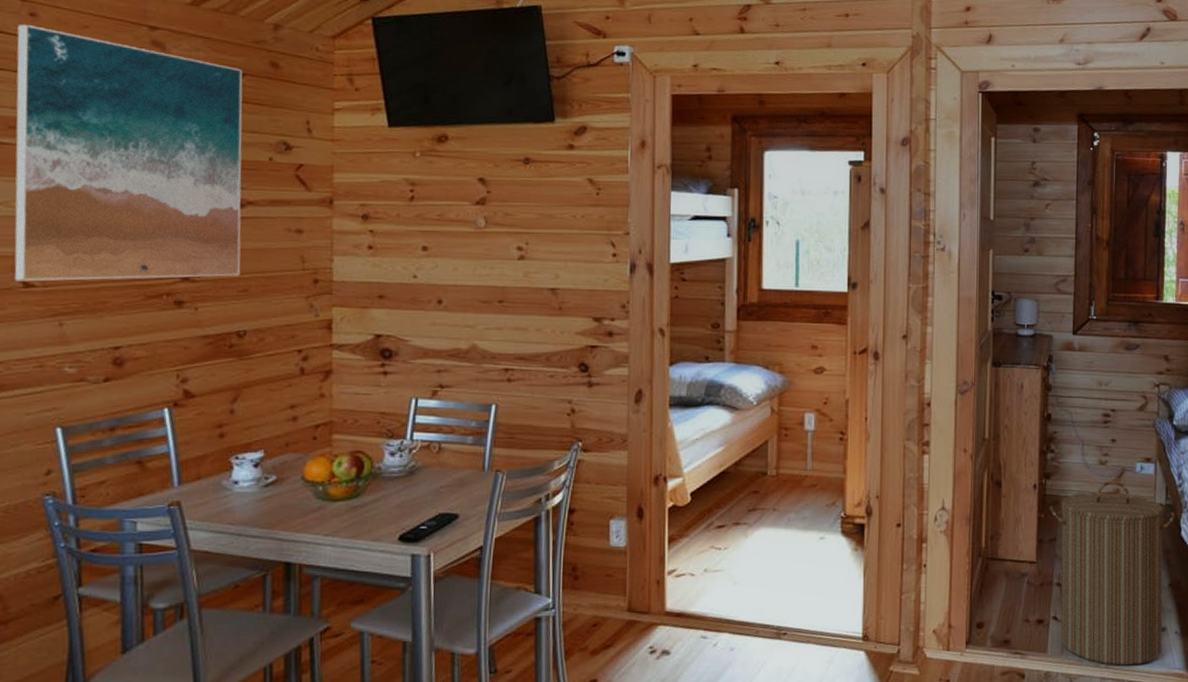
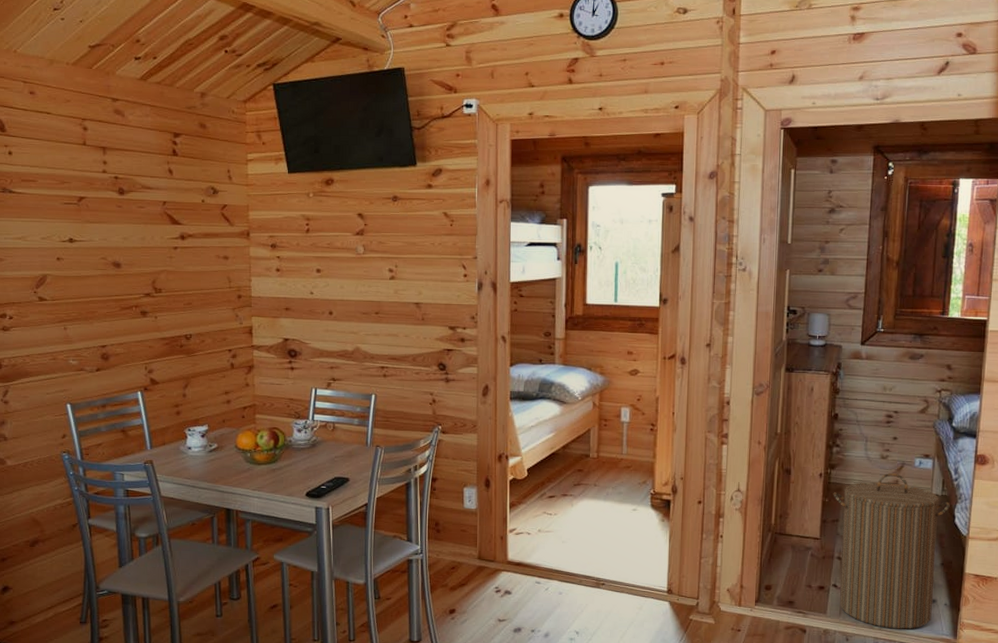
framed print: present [14,25,243,282] -> none [22,101,186,297]

